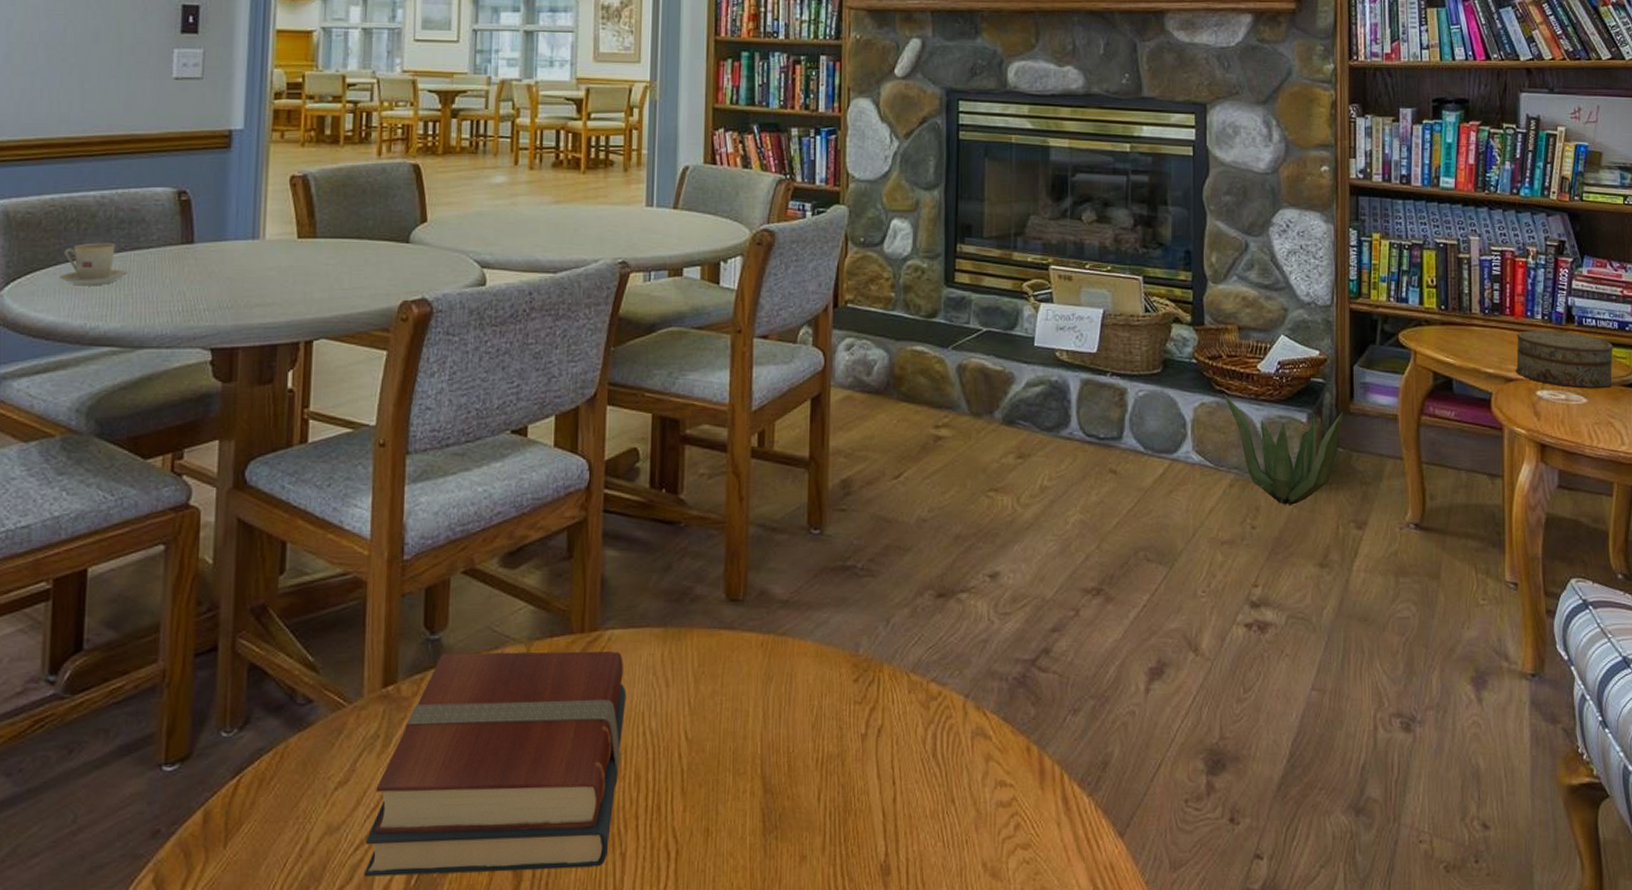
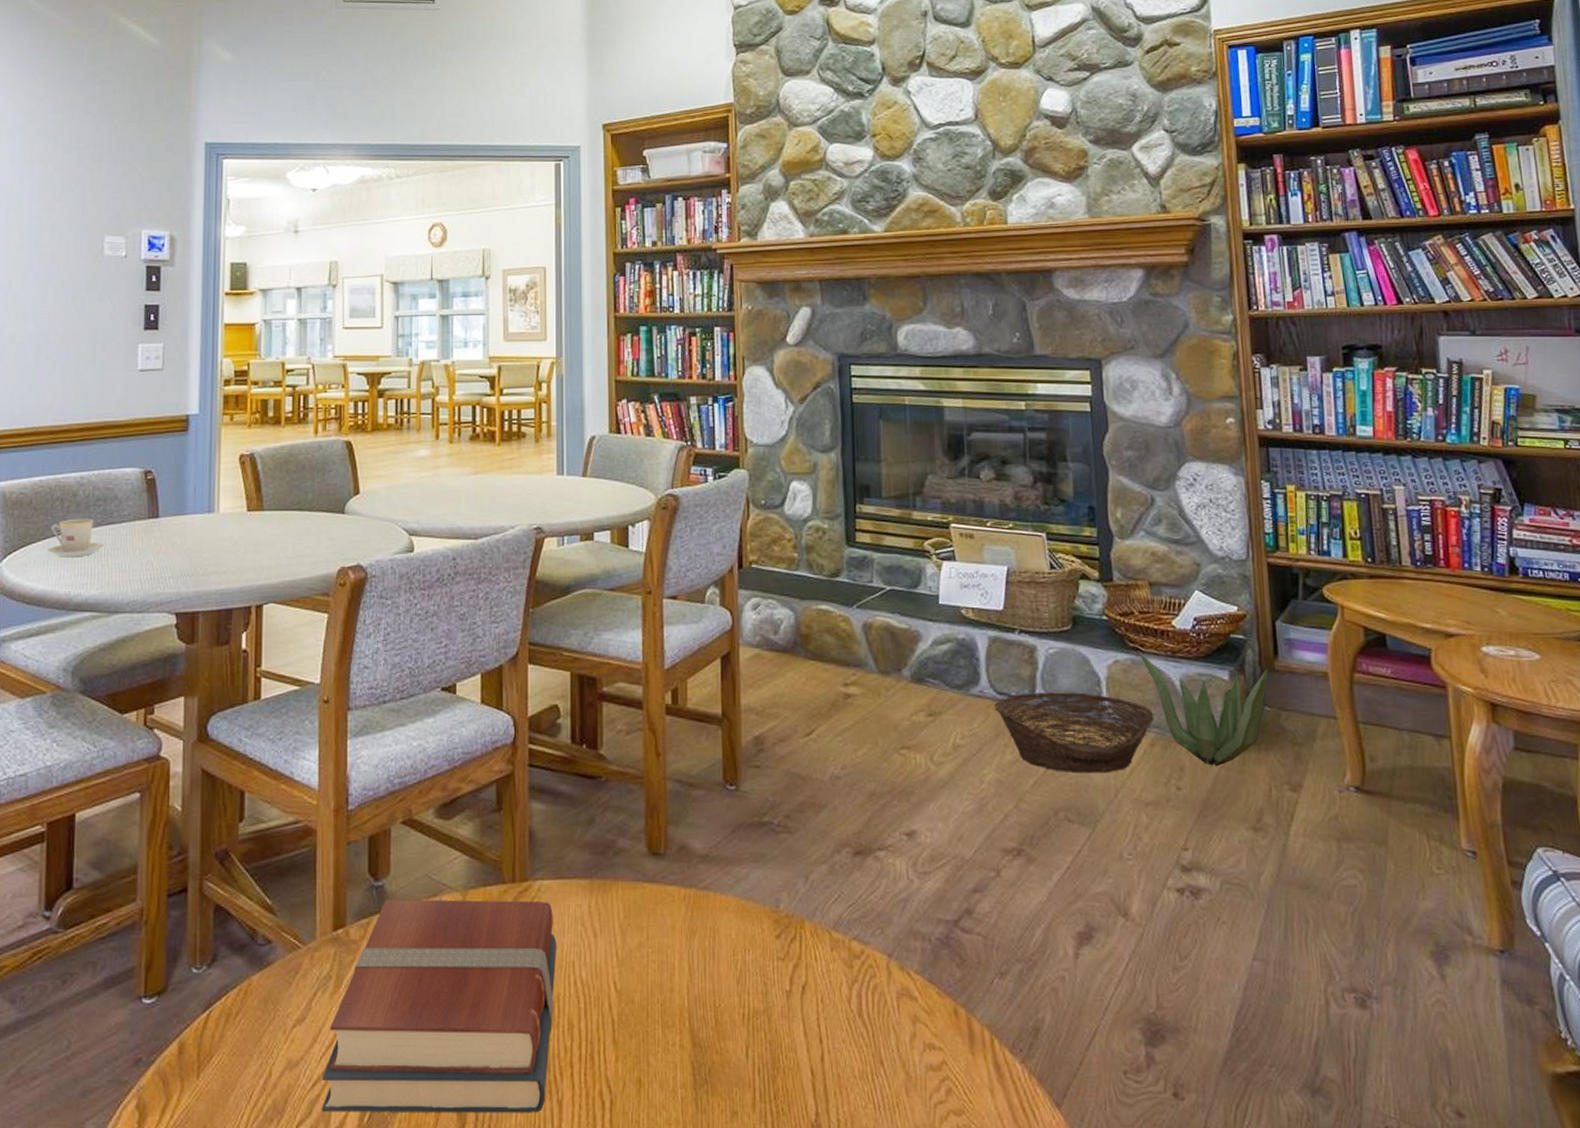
basket: none [1083,434,1235,514] -> present [994,692,1154,774]
decorative box: present [1515,330,1614,389] -> none [1454,582,1568,644]

